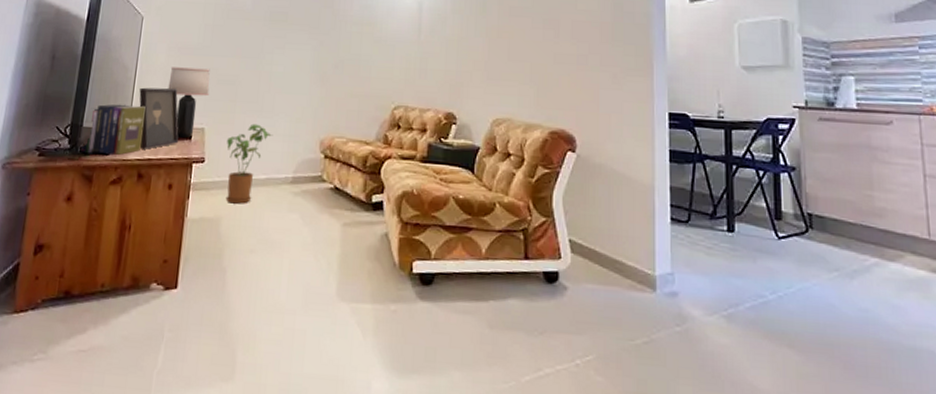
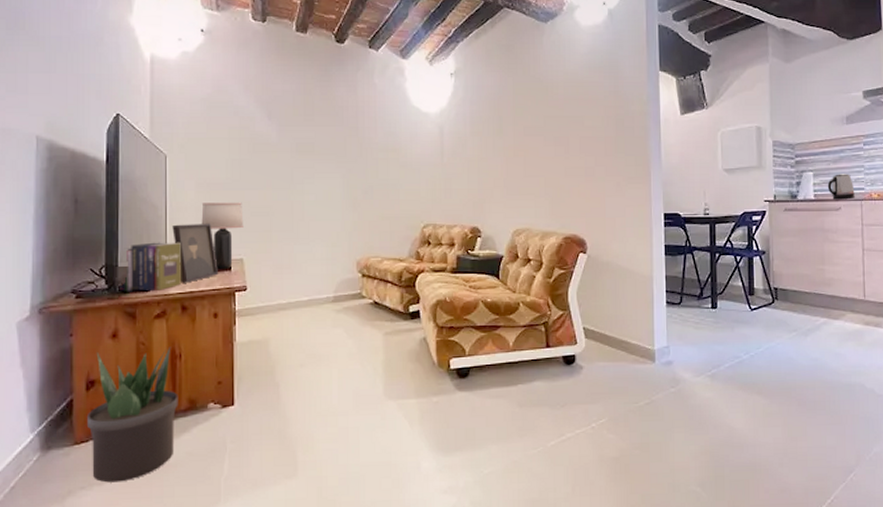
planter: none [26,215,123,362] -> present [88,346,179,483]
house plant: present [225,123,273,204] -> none [267,251,311,325]
kettle: none [873,80,910,113] -> present [827,174,855,200]

